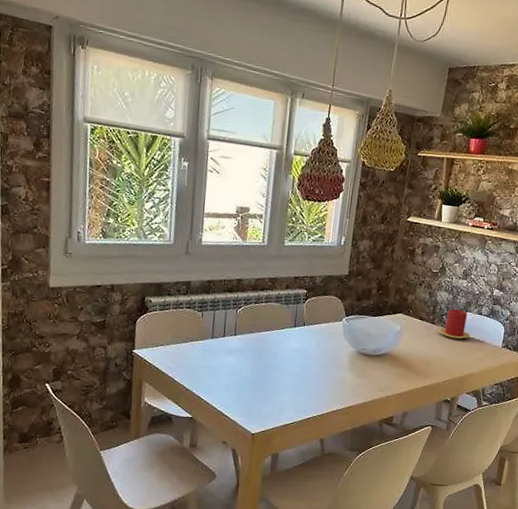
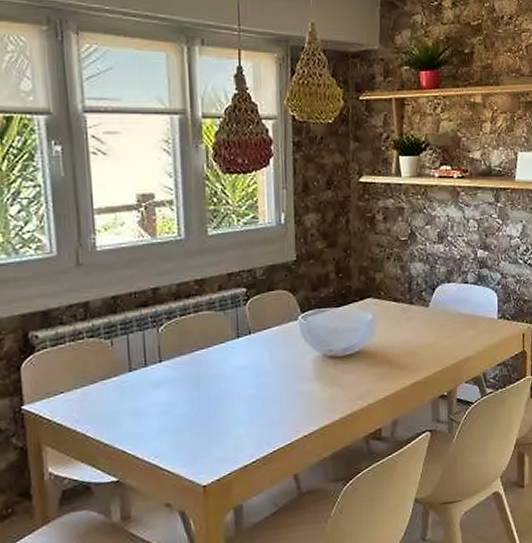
candle: present [438,308,470,340] -> none [419,281,458,319]

